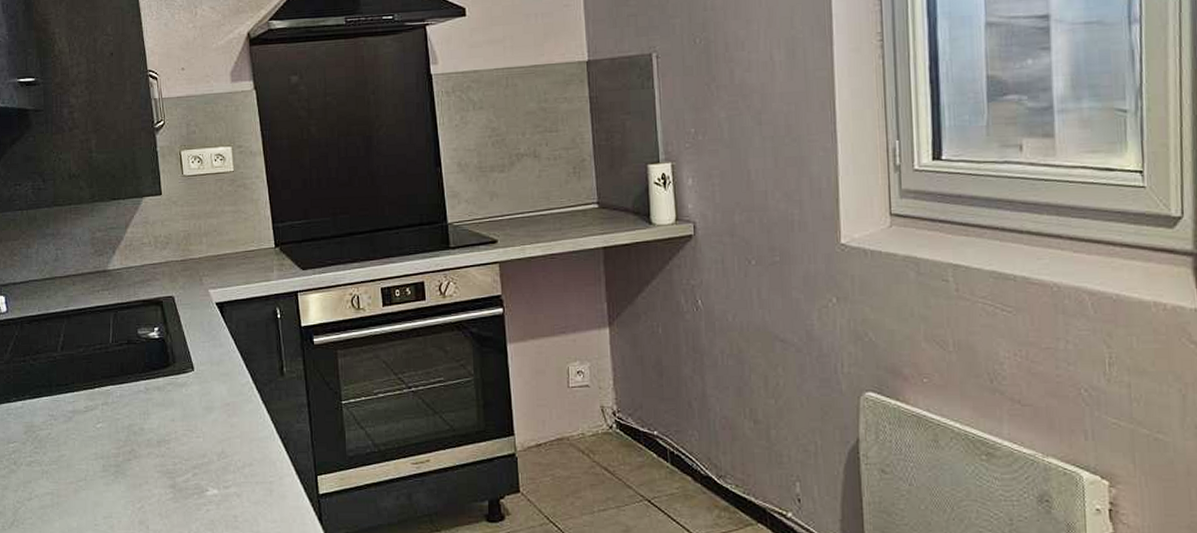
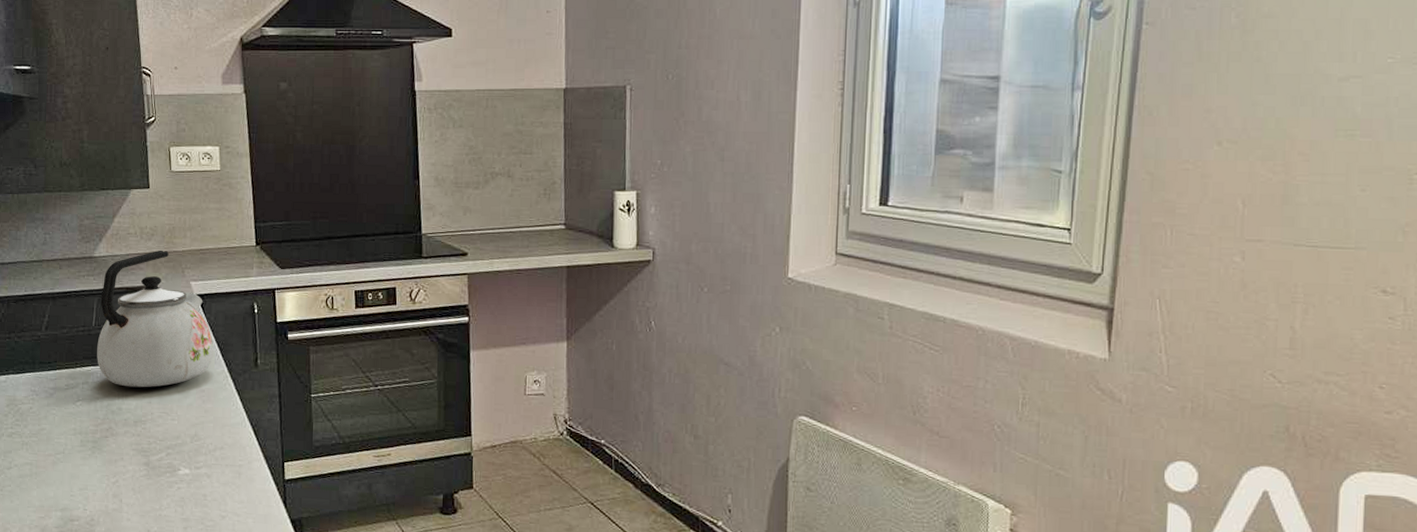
kettle: none [115,258,237,405] -> present [97,250,214,388]

